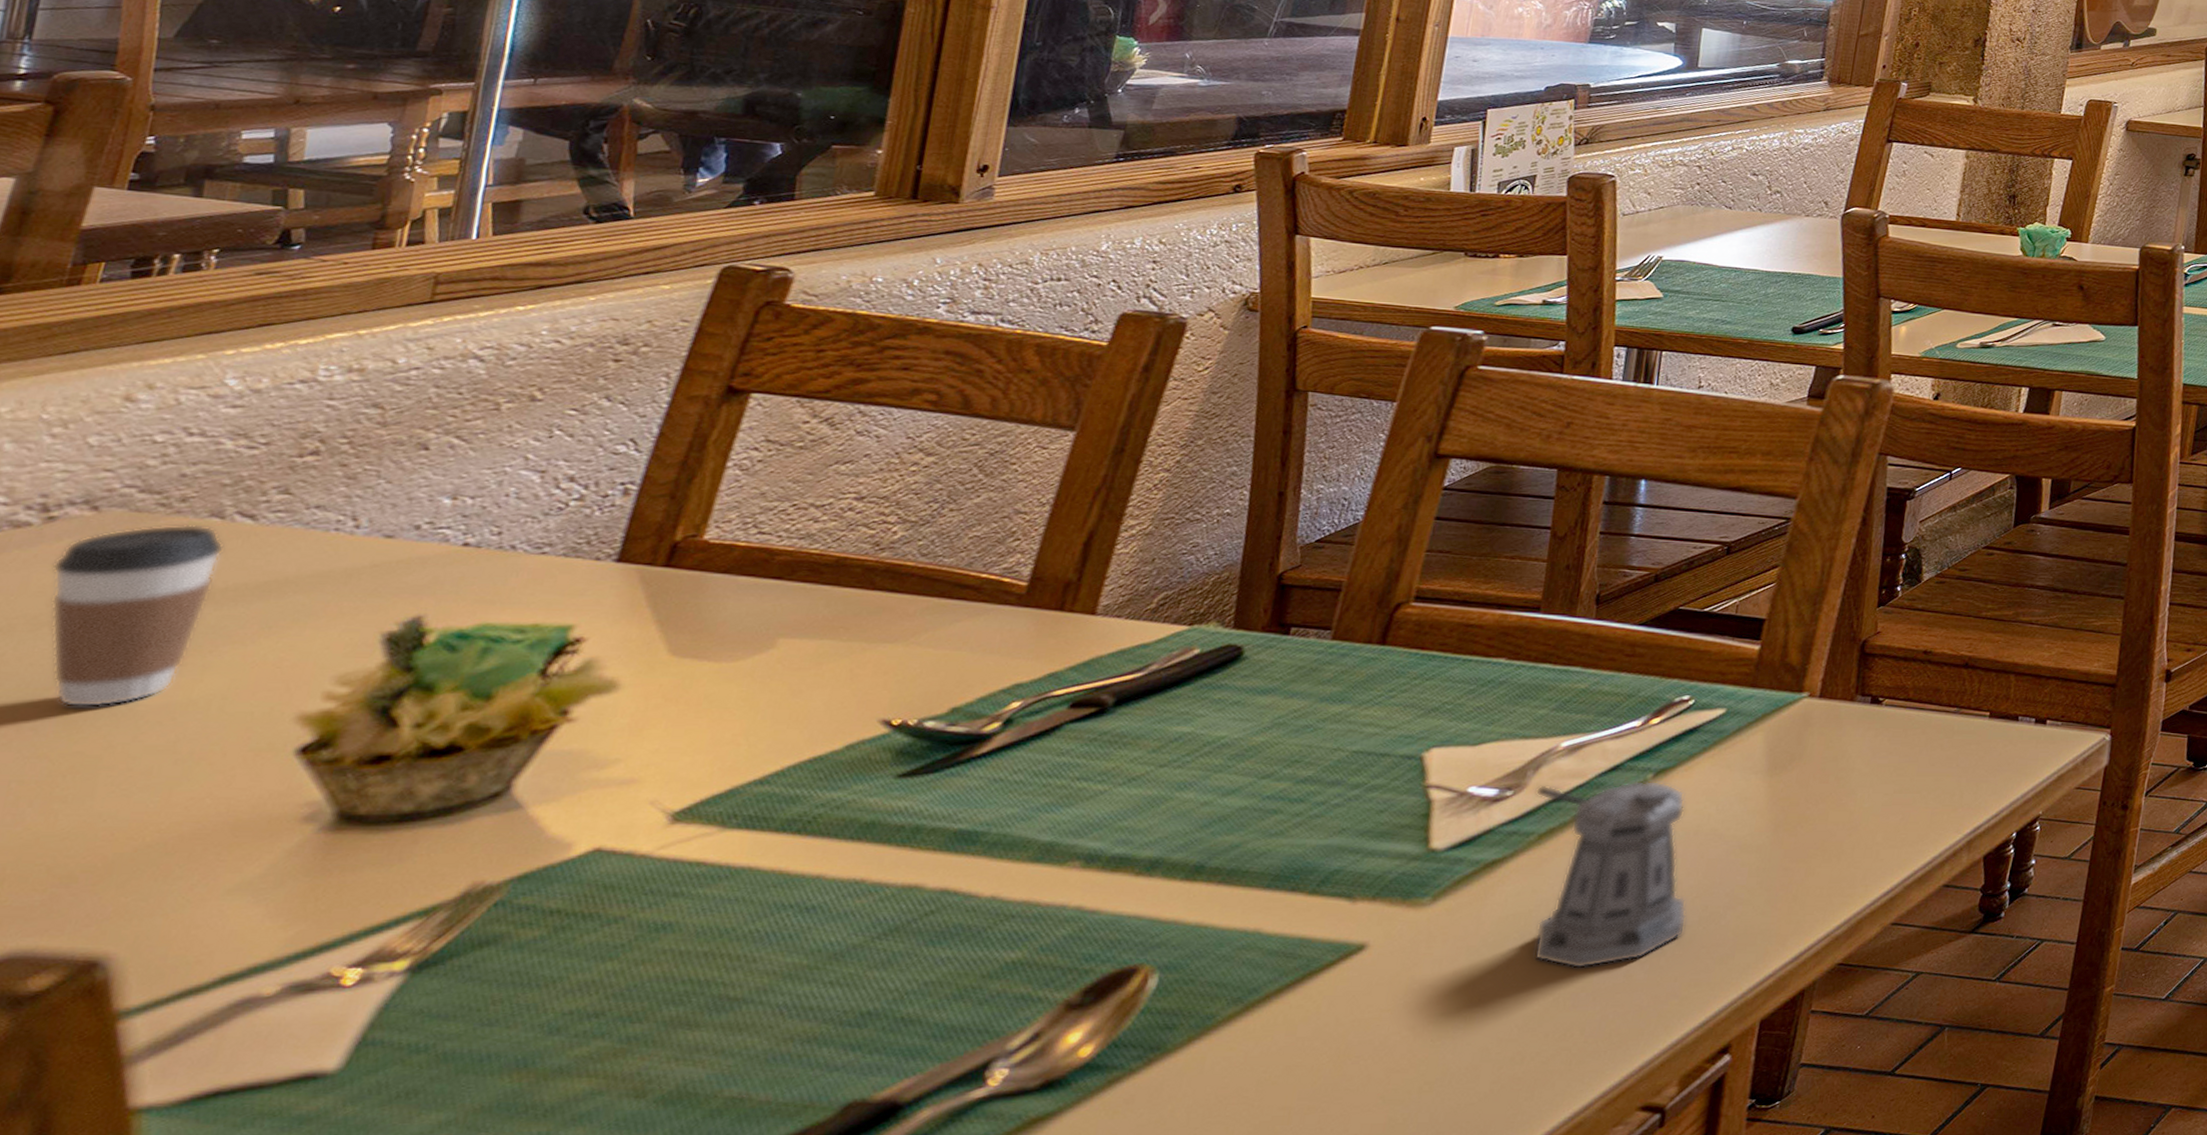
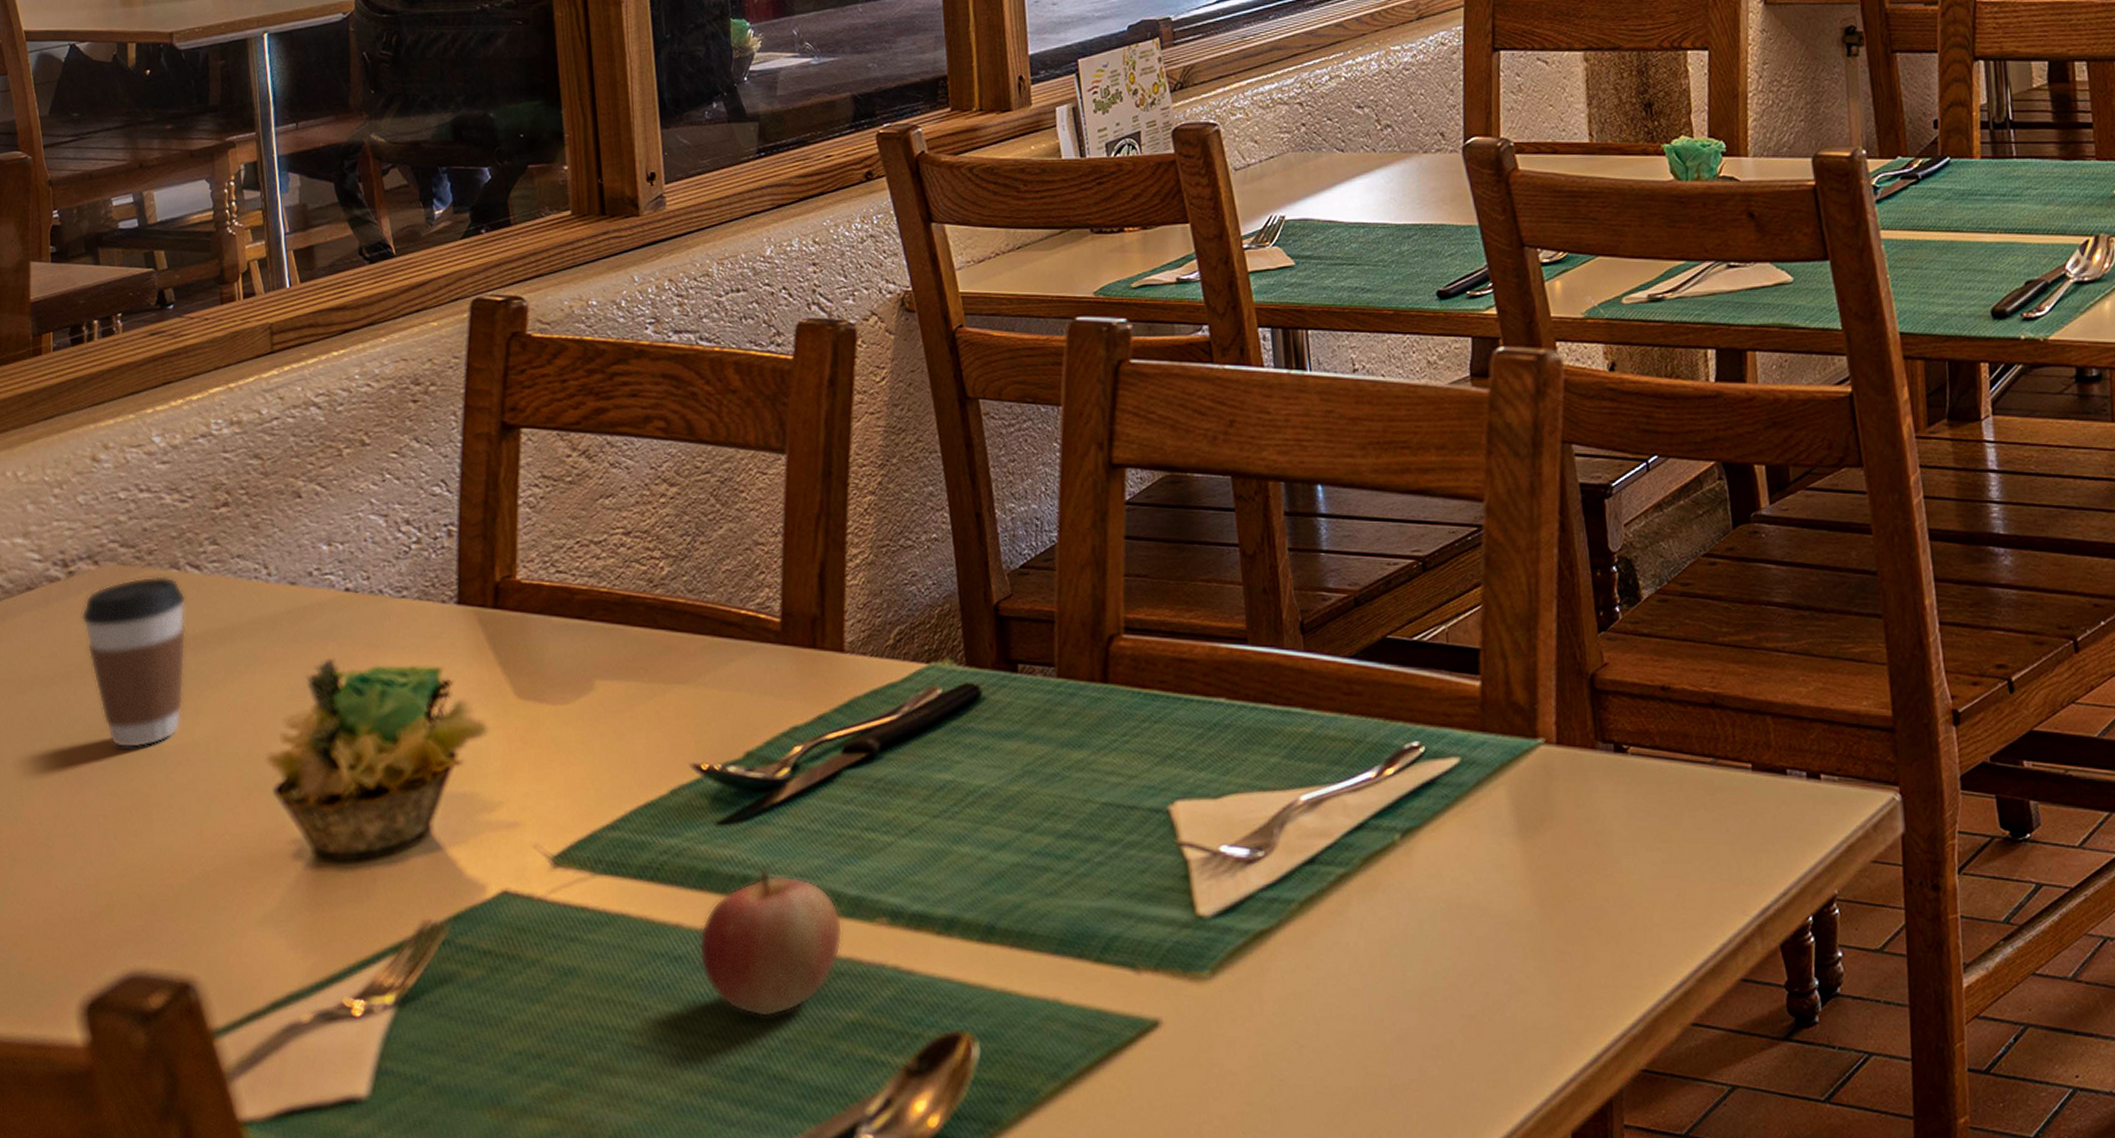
apple: none [838,817,1026,962] -> present [699,867,843,1018]
pepper shaker: present [1533,780,1687,969] -> none [1285,841,1470,1060]

